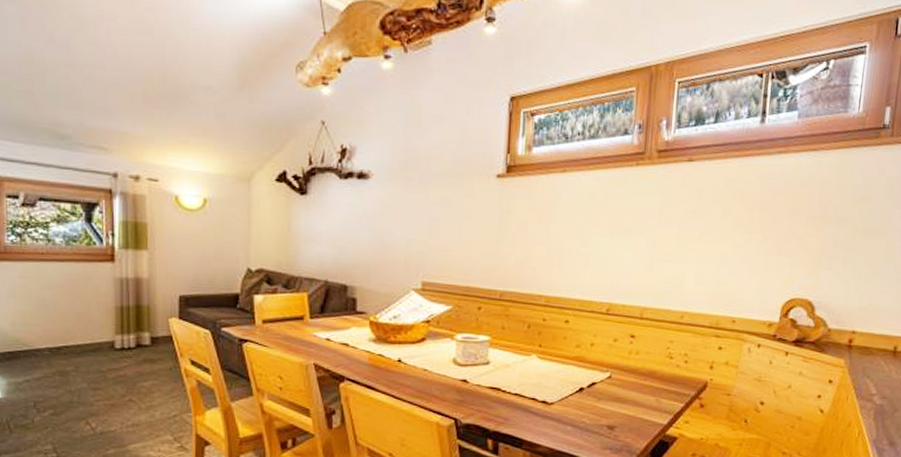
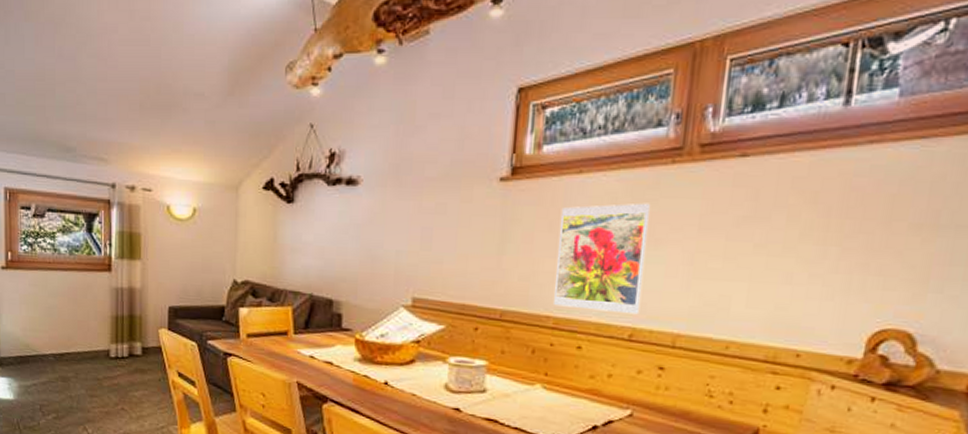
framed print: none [545,198,620,292] -> present [554,203,650,315]

